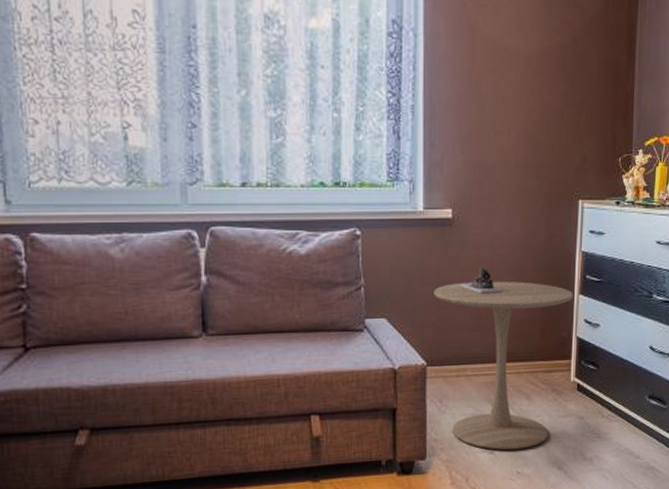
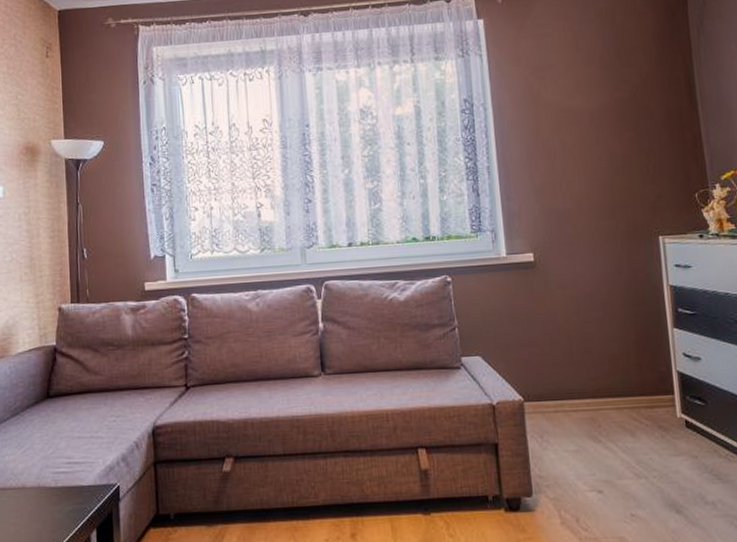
side table: present [434,281,573,451] -> none [523,317,667,490]
decorative figurine: present [459,267,501,294] -> none [548,305,590,331]

